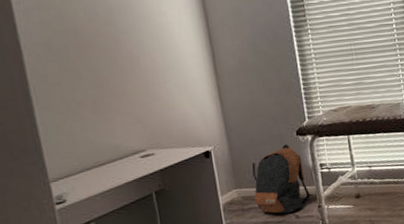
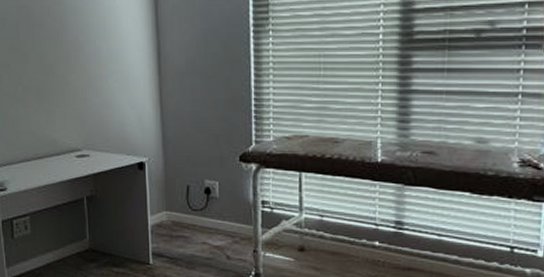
backpack: present [254,144,314,214] -> none [183,169,251,251]

